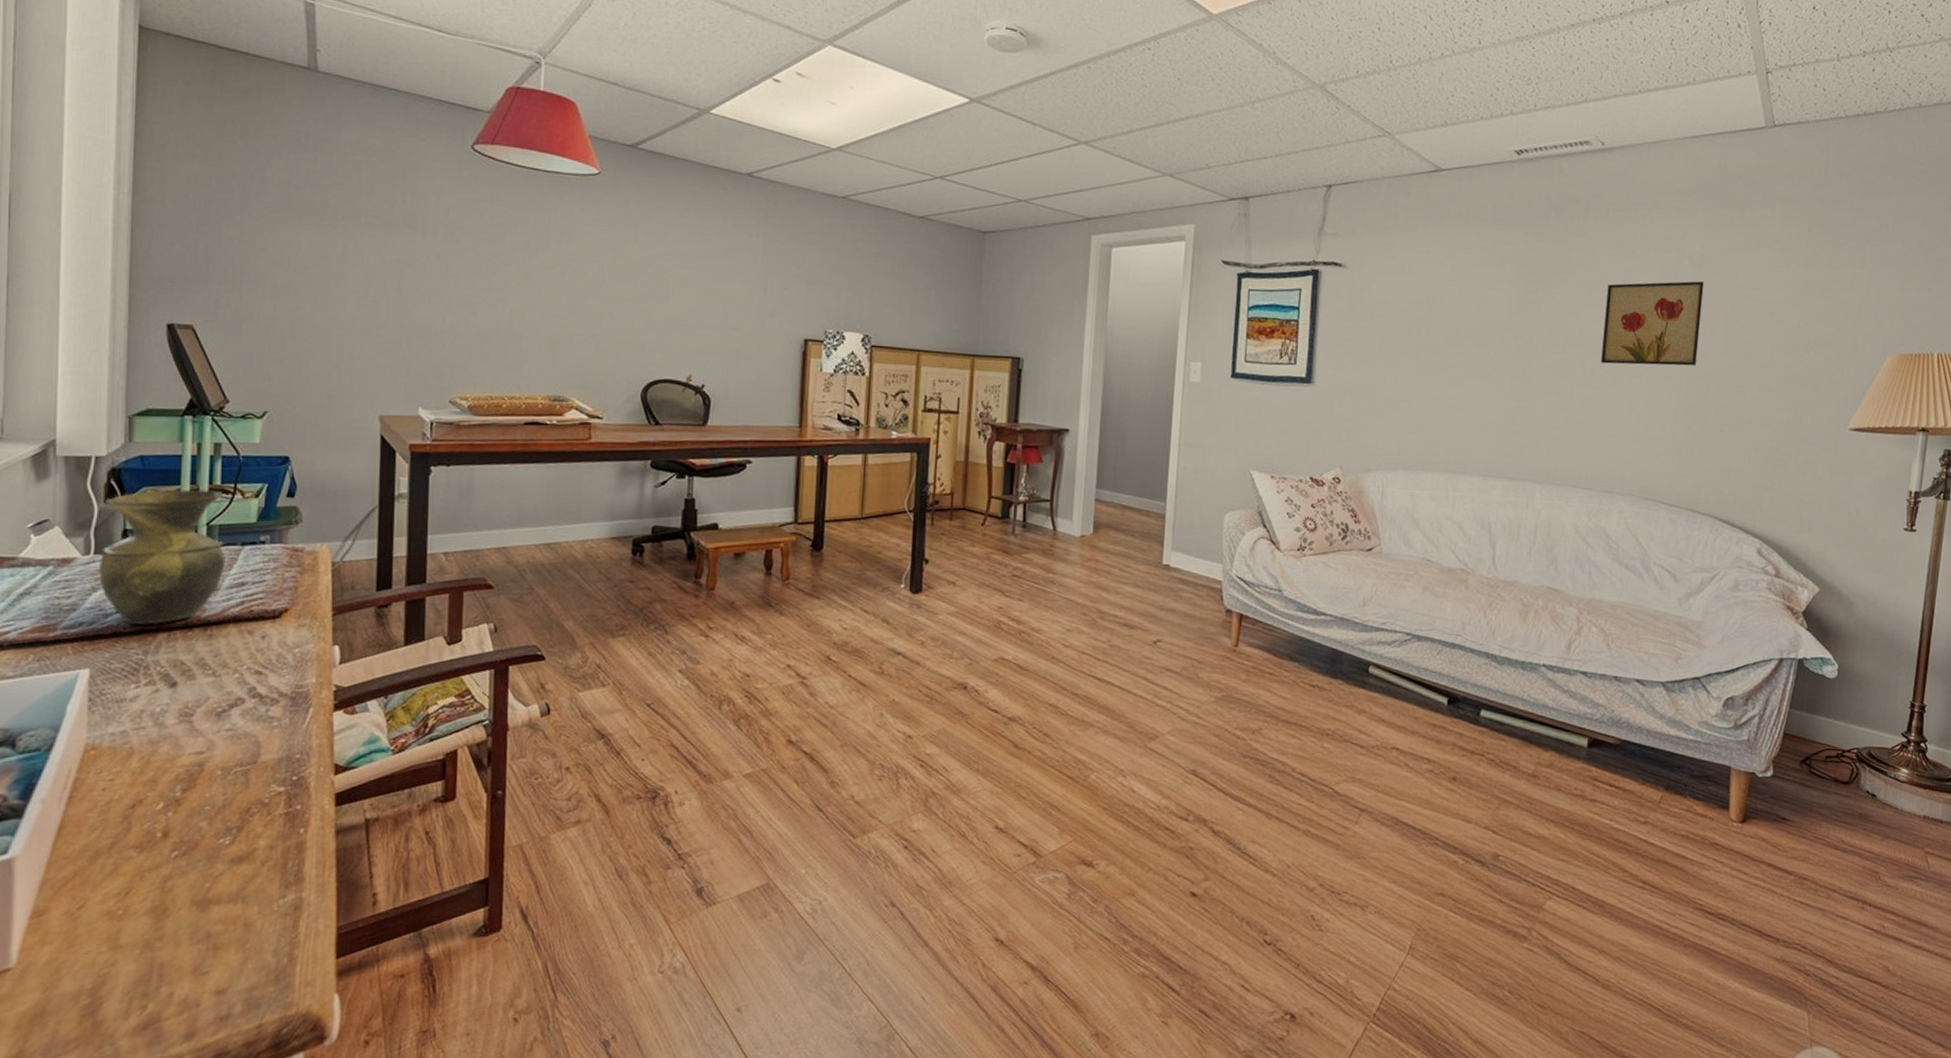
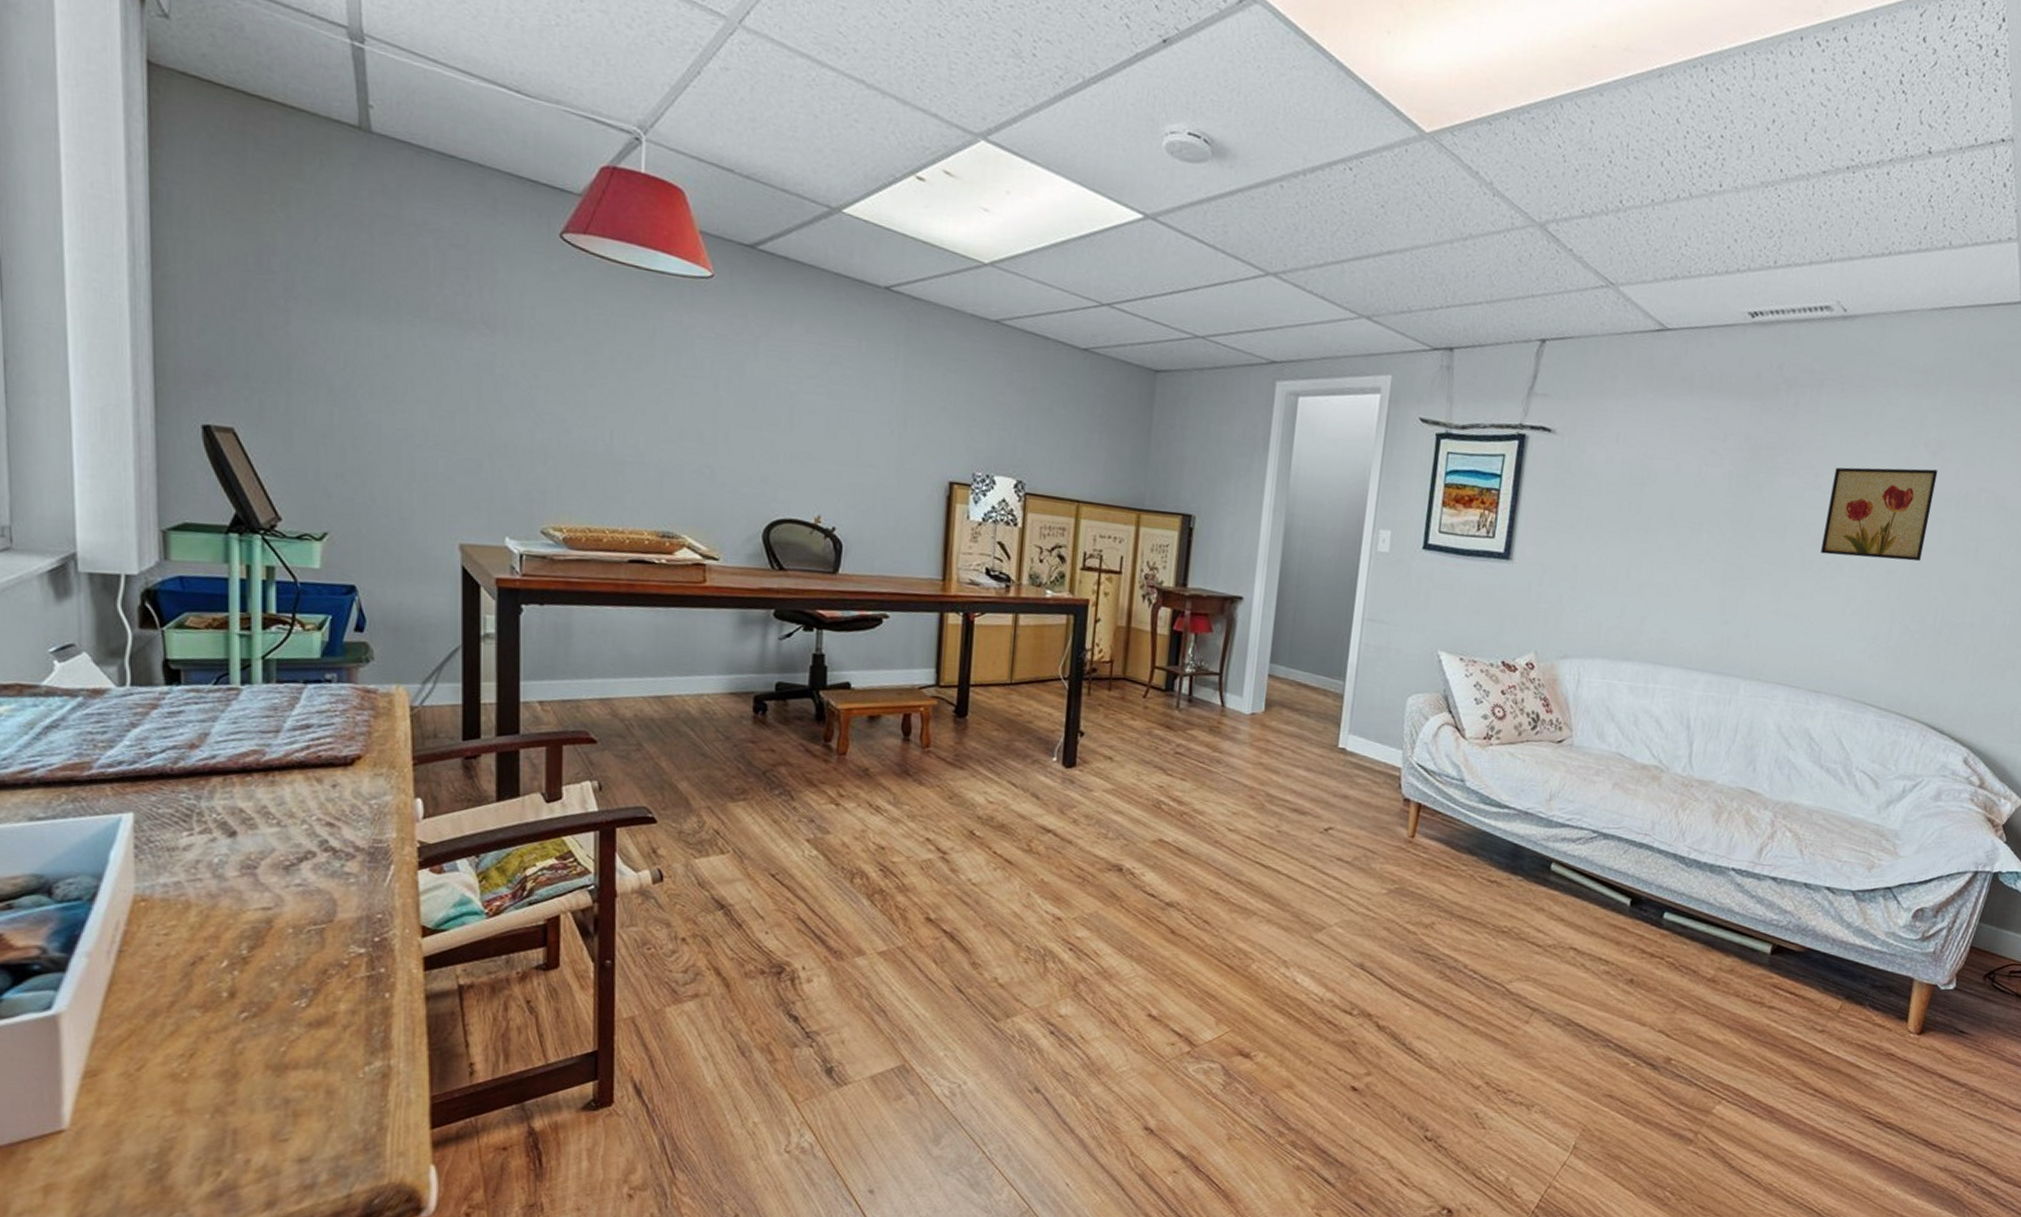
vase: present [99,489,226,625] -> none [137,616,286,768]

